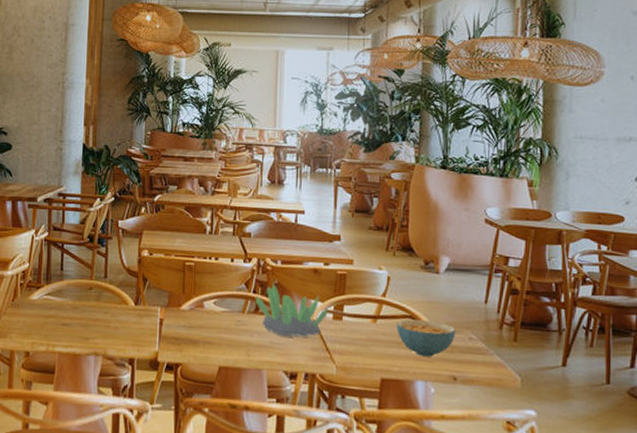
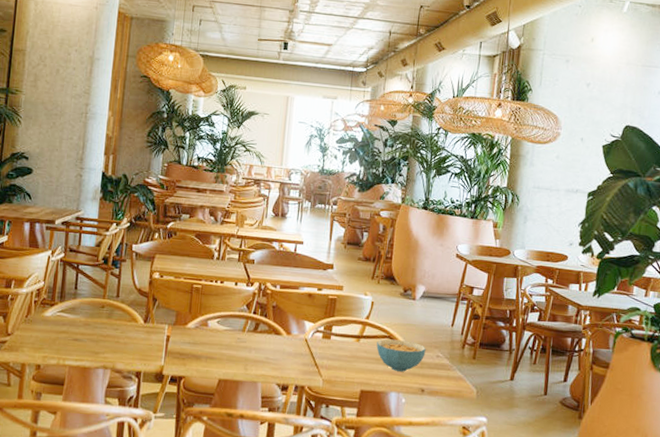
succulent plant: present [255,282,328,337] -> none [255,305,319,354]

